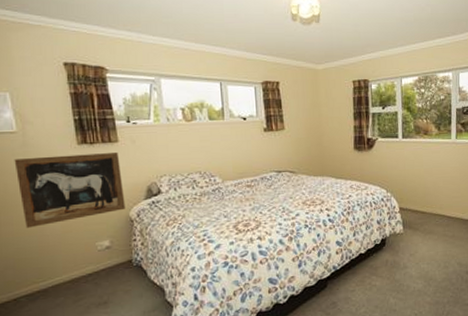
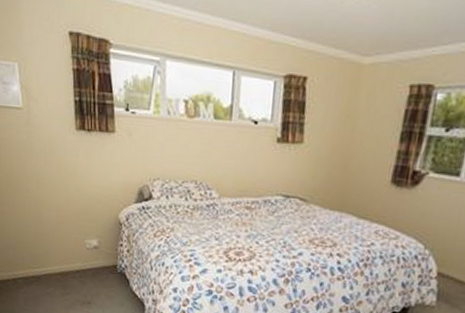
wall art: present [14,153,125,228] -> none [19,138,116,213]

